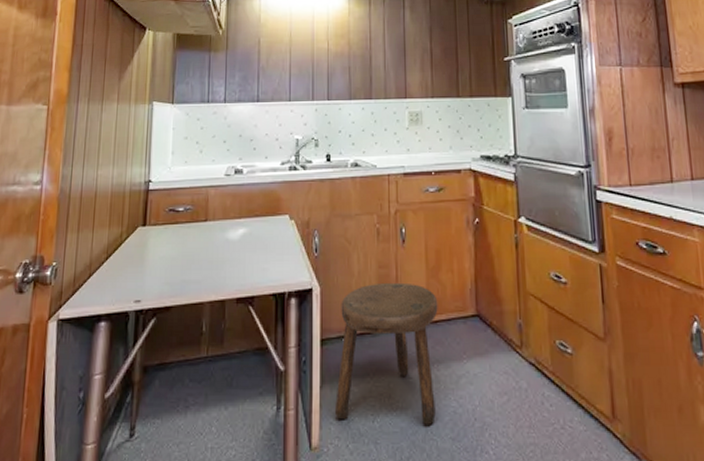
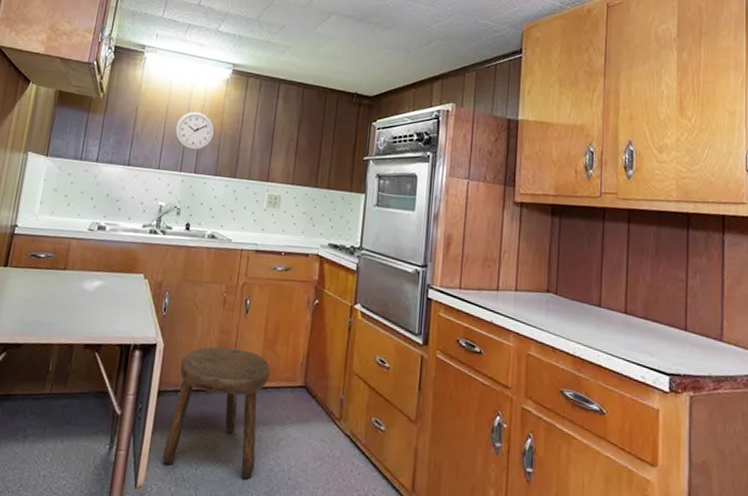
wall clock: none [301,34,343,77] -> present [174,111,215,151]

